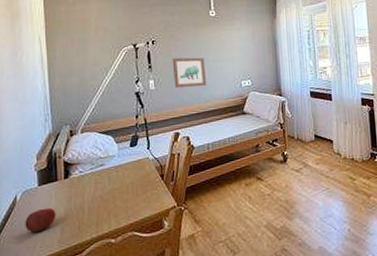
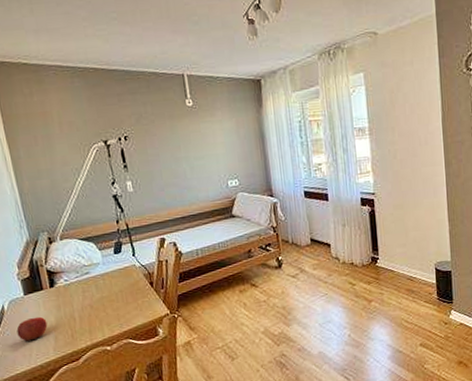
wall art: present [172,57,207,88] -> none [149,154,190,189]

